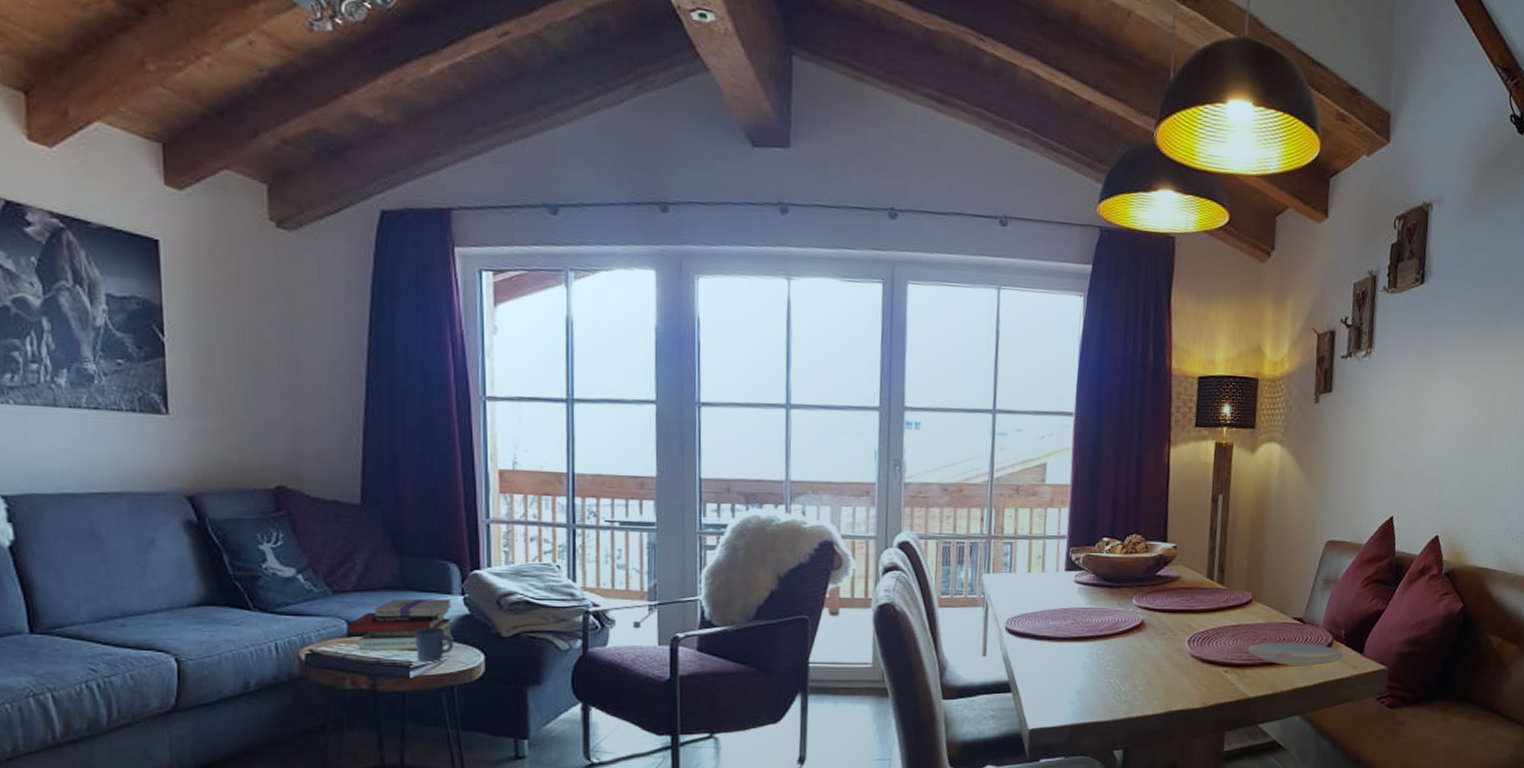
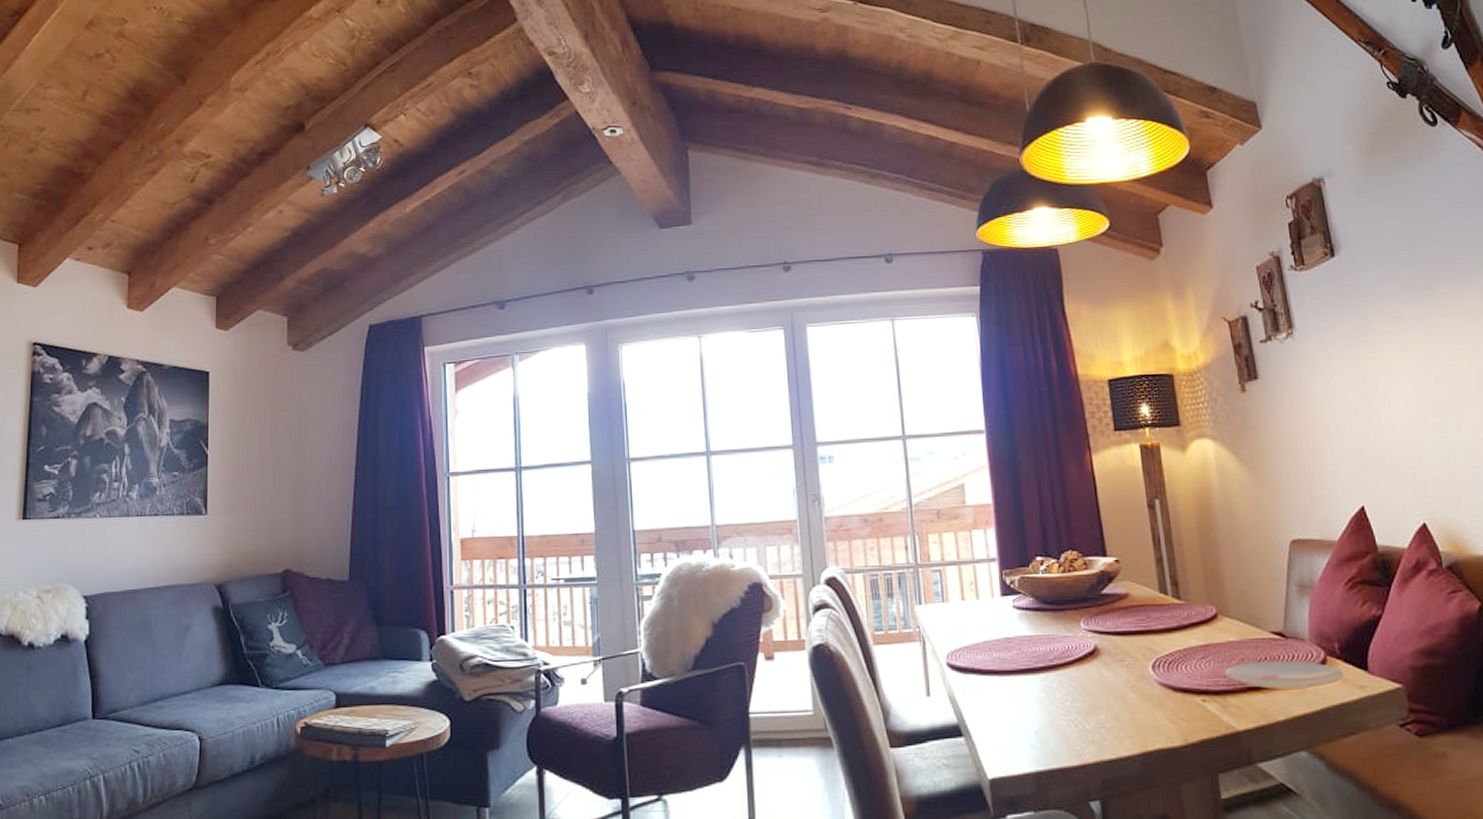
books: present [348,598,454,651] -> none [336,666,424,721]
mug: present [414,627,454,663] -> none [390,694,424,731]

